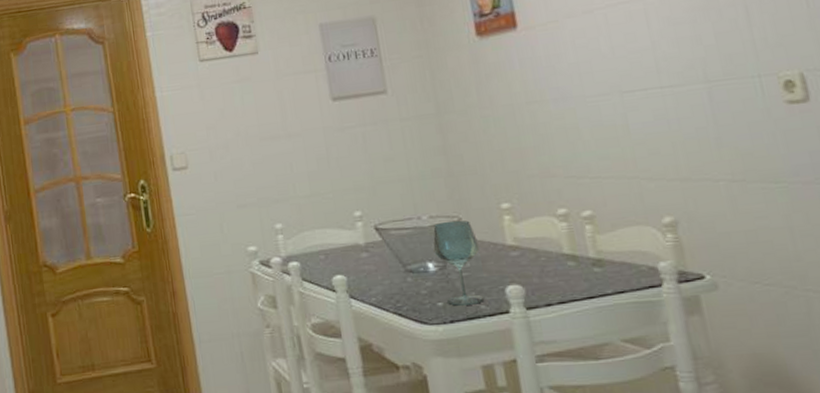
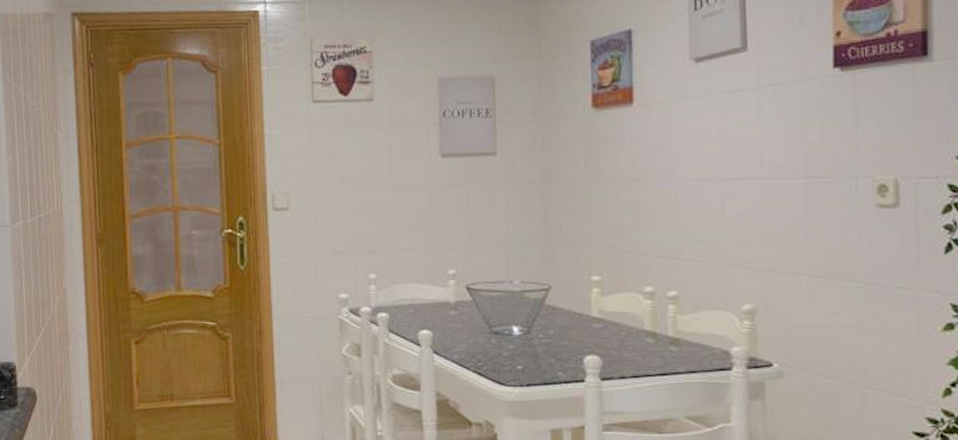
wine glass: present [432,220,485,306] -> none [520,288,566,371]

